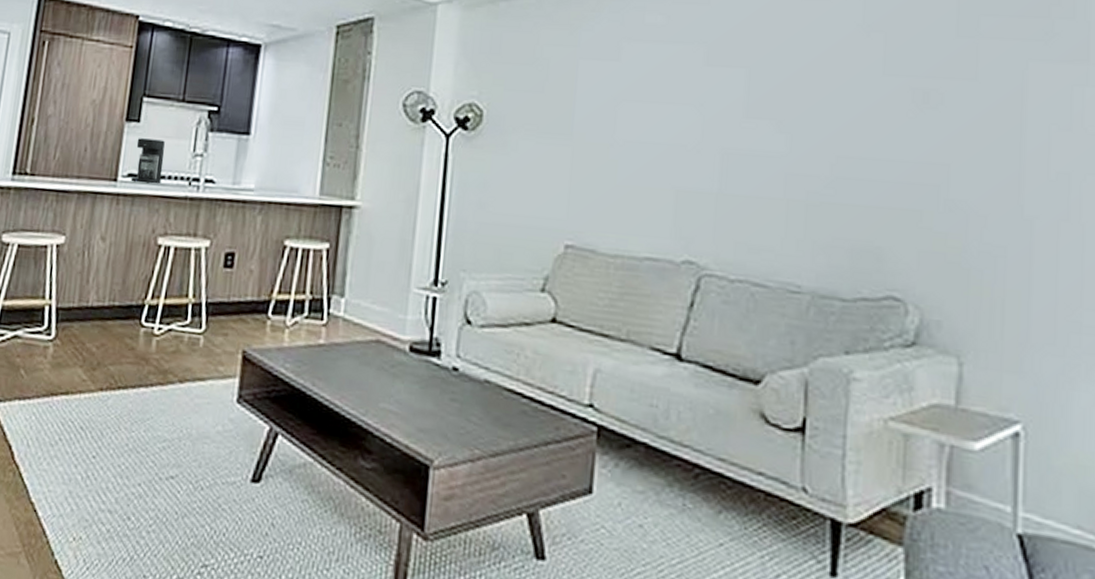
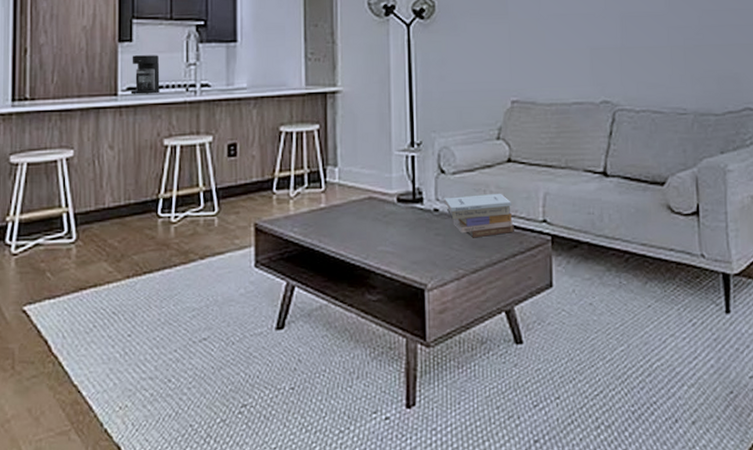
books: none [465,355,552,414] -> present [443,193,514,238]

